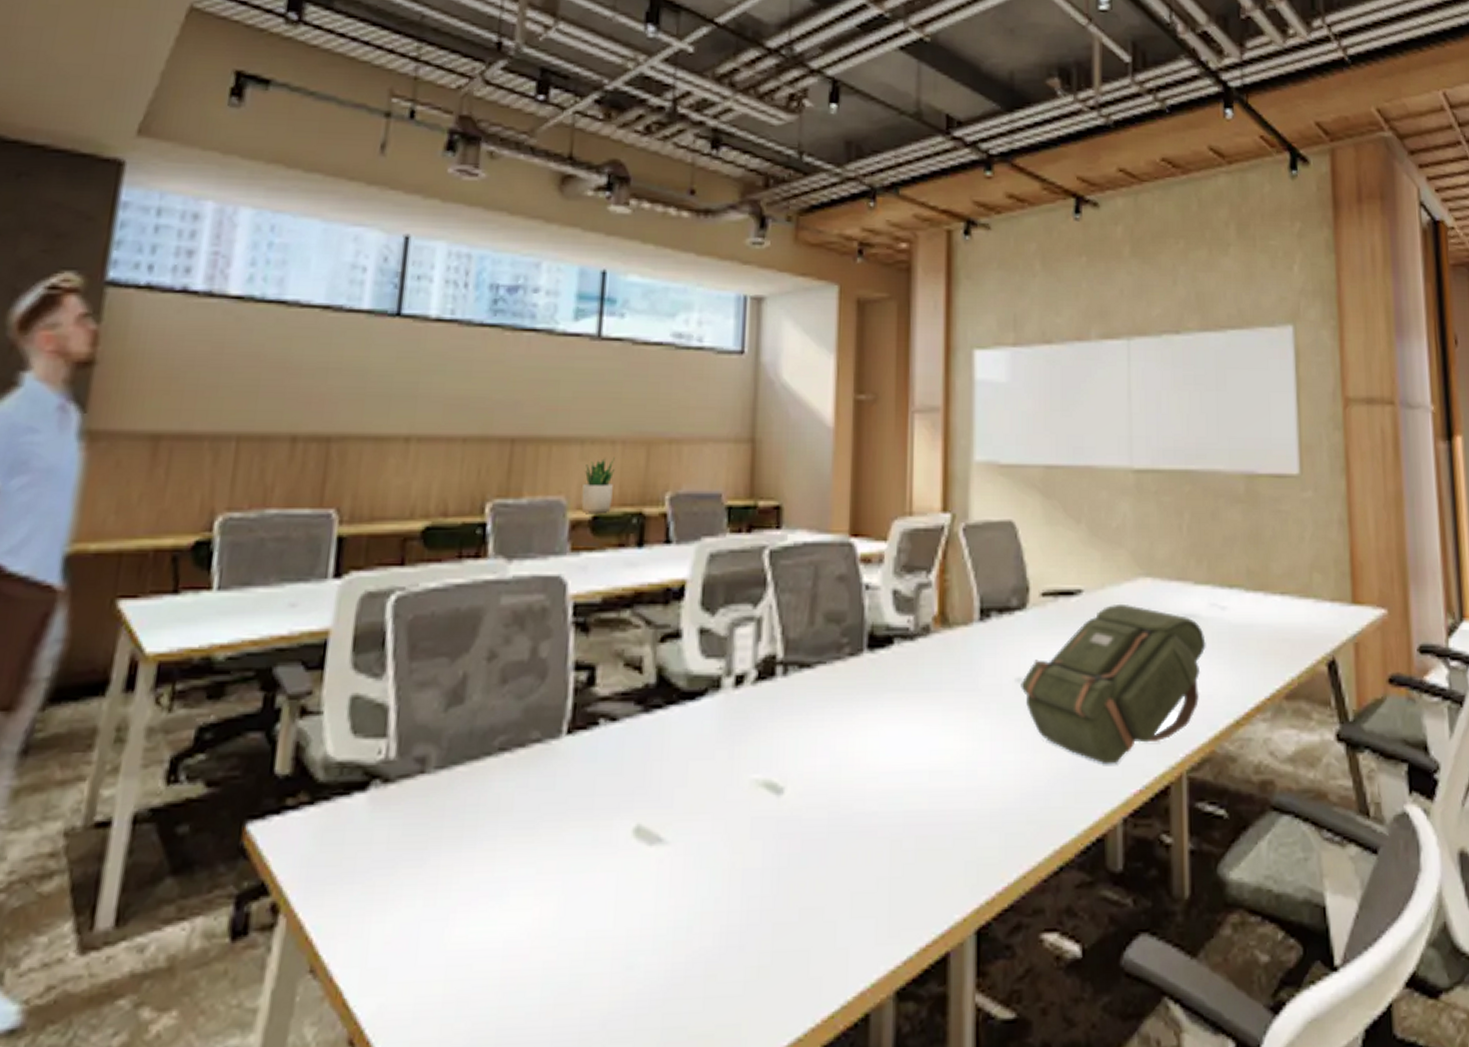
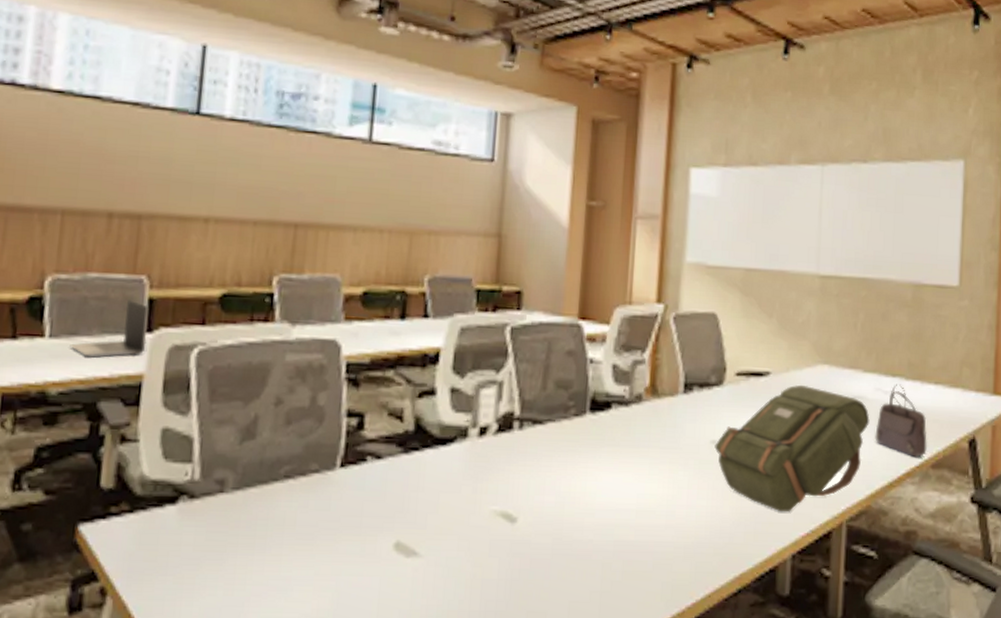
laptop computer: none [241,539,337,612] -> present [69,299,148,358]
planter: present [581,457,616,515] -> none [353,244,383,291]
handbag: none [1213,597,1278,686] -> present [875,384,927,457]

